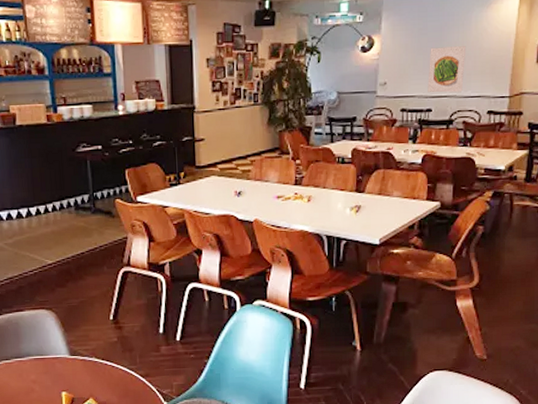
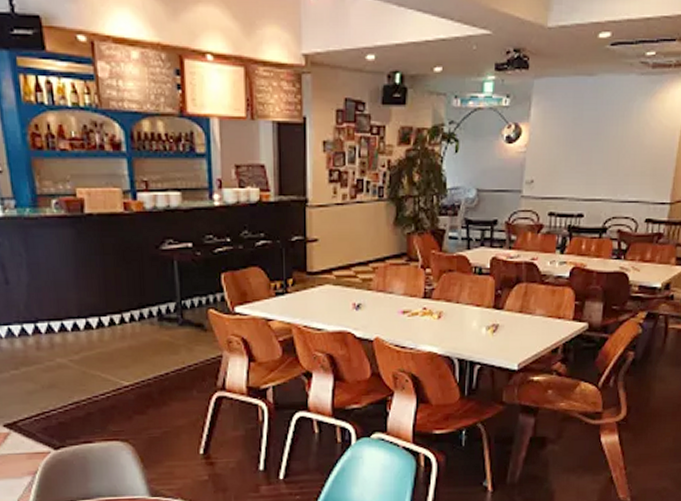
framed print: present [428,46,467,93] -> none [580,141,626,196]

